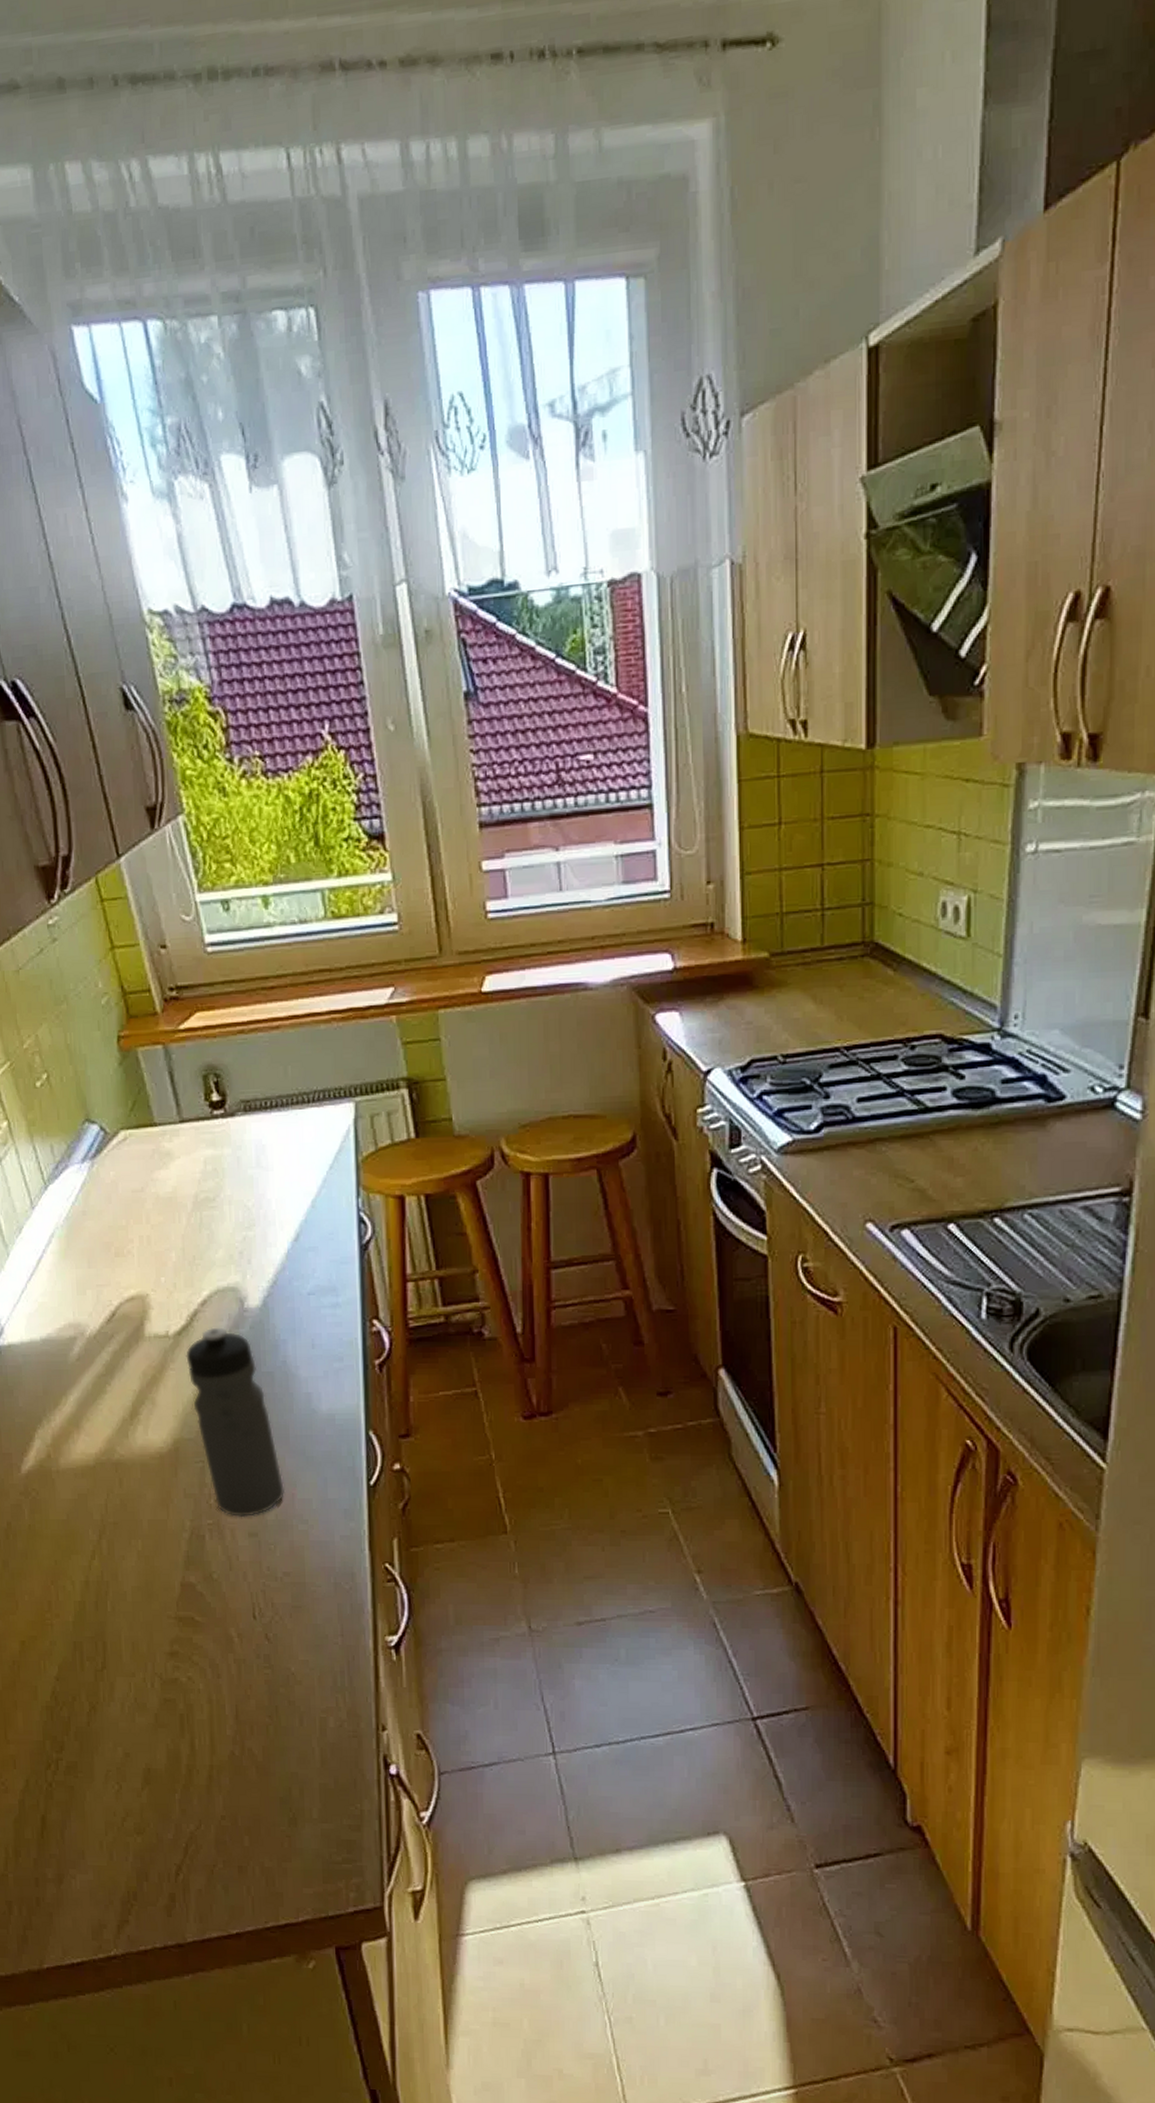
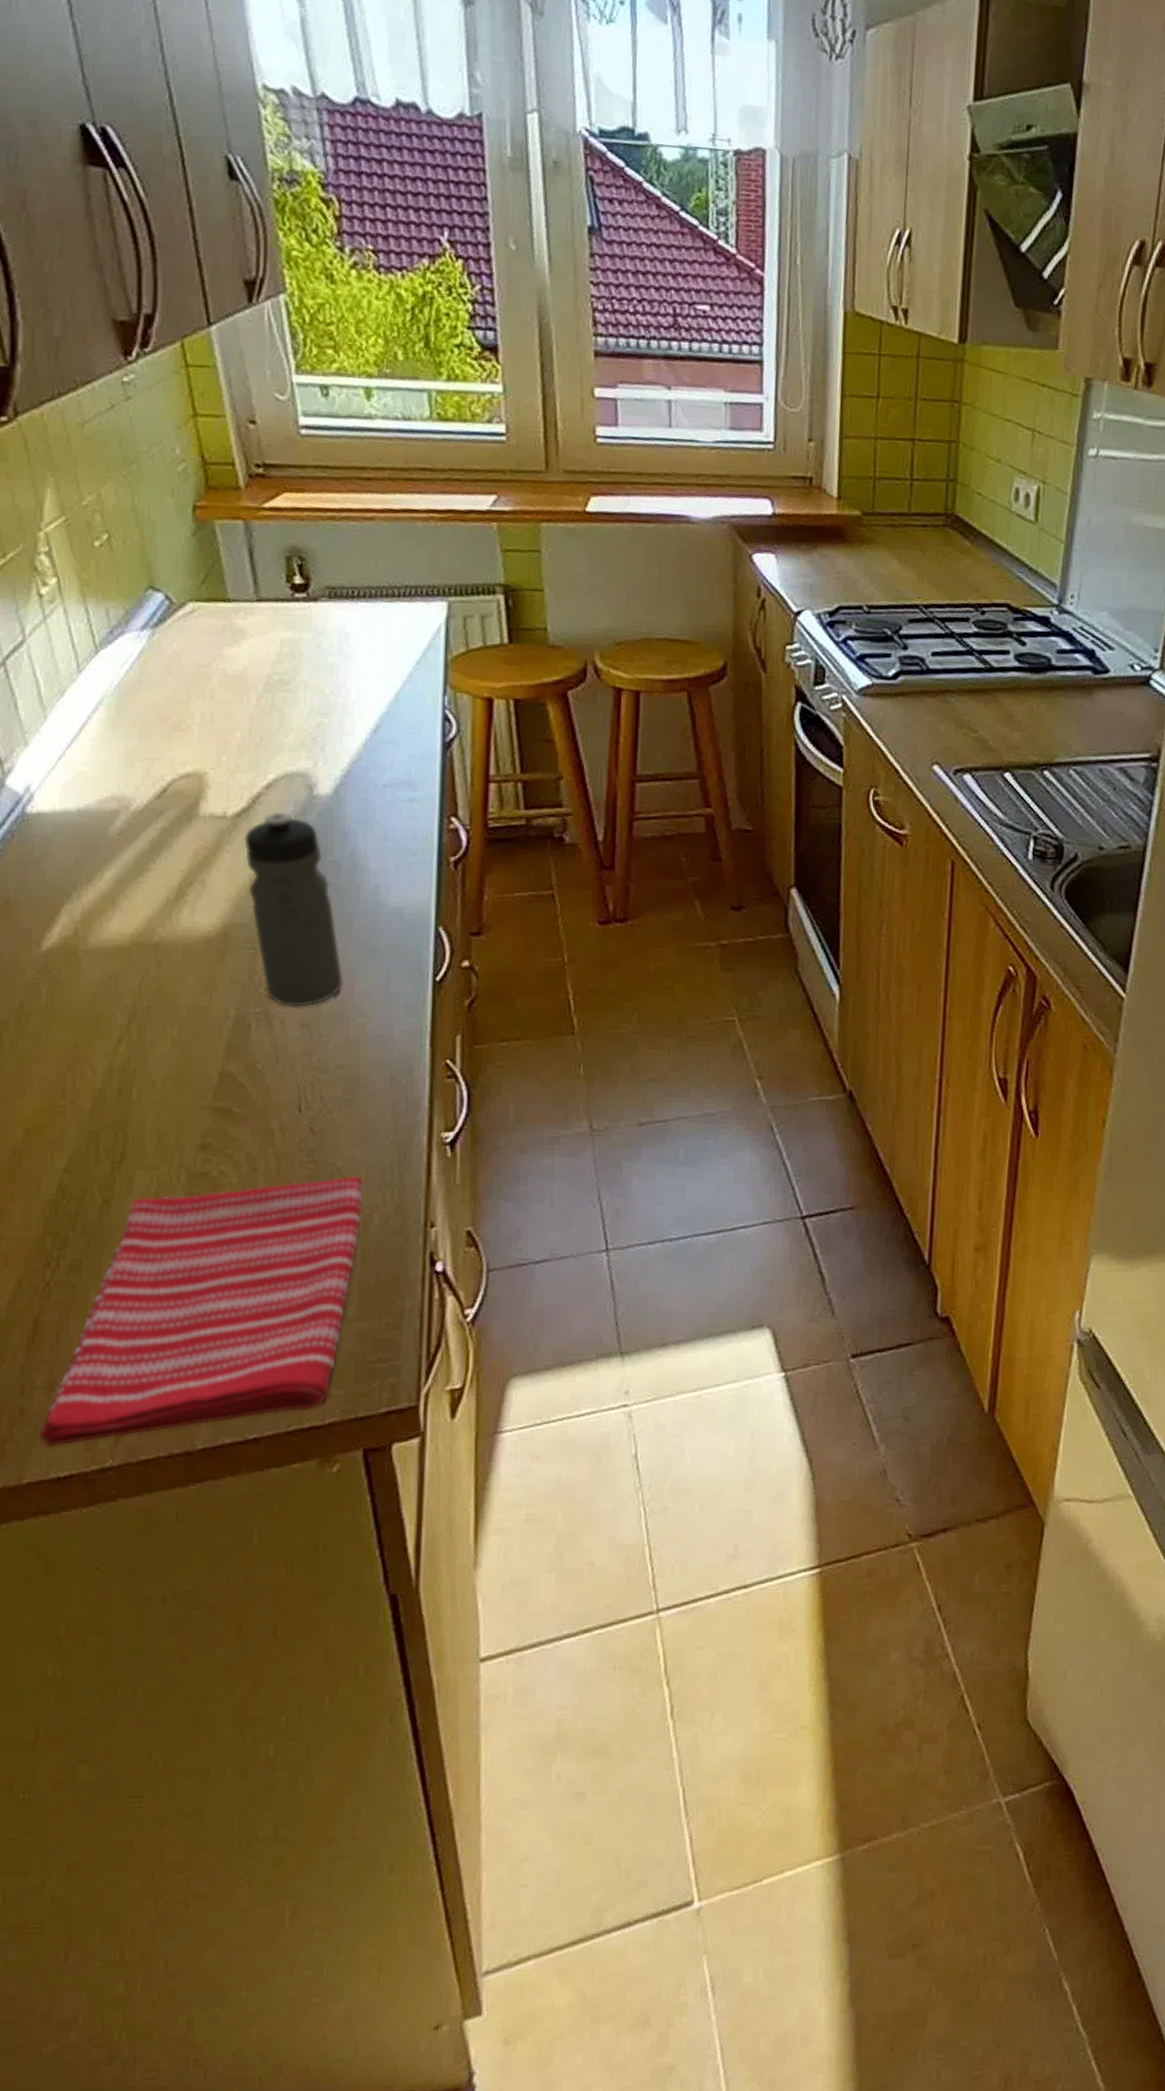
dish towel: none [53,1680,318,1936] -> present [39,1176,364,1447]

